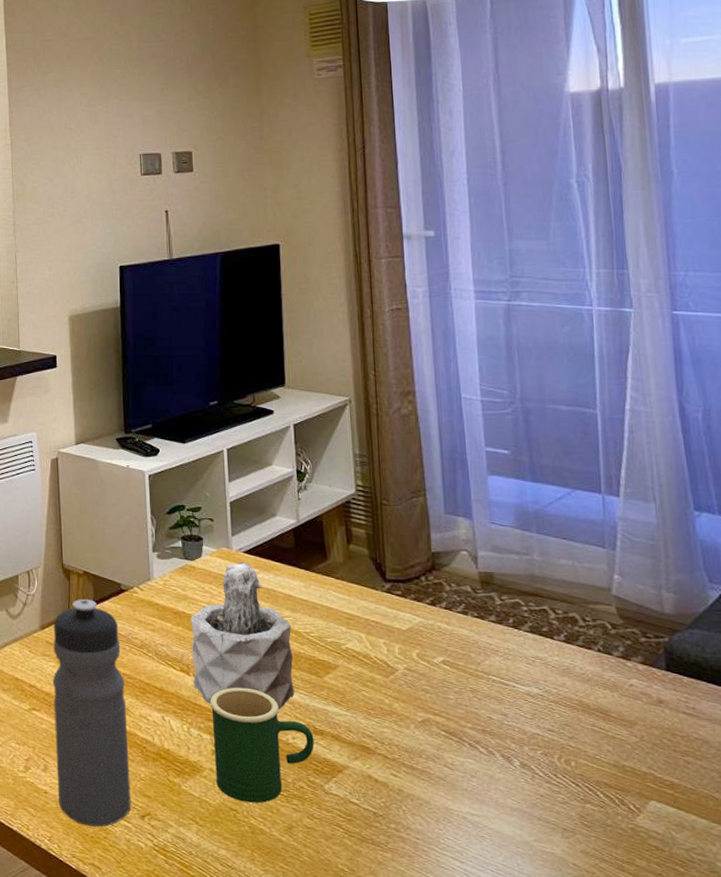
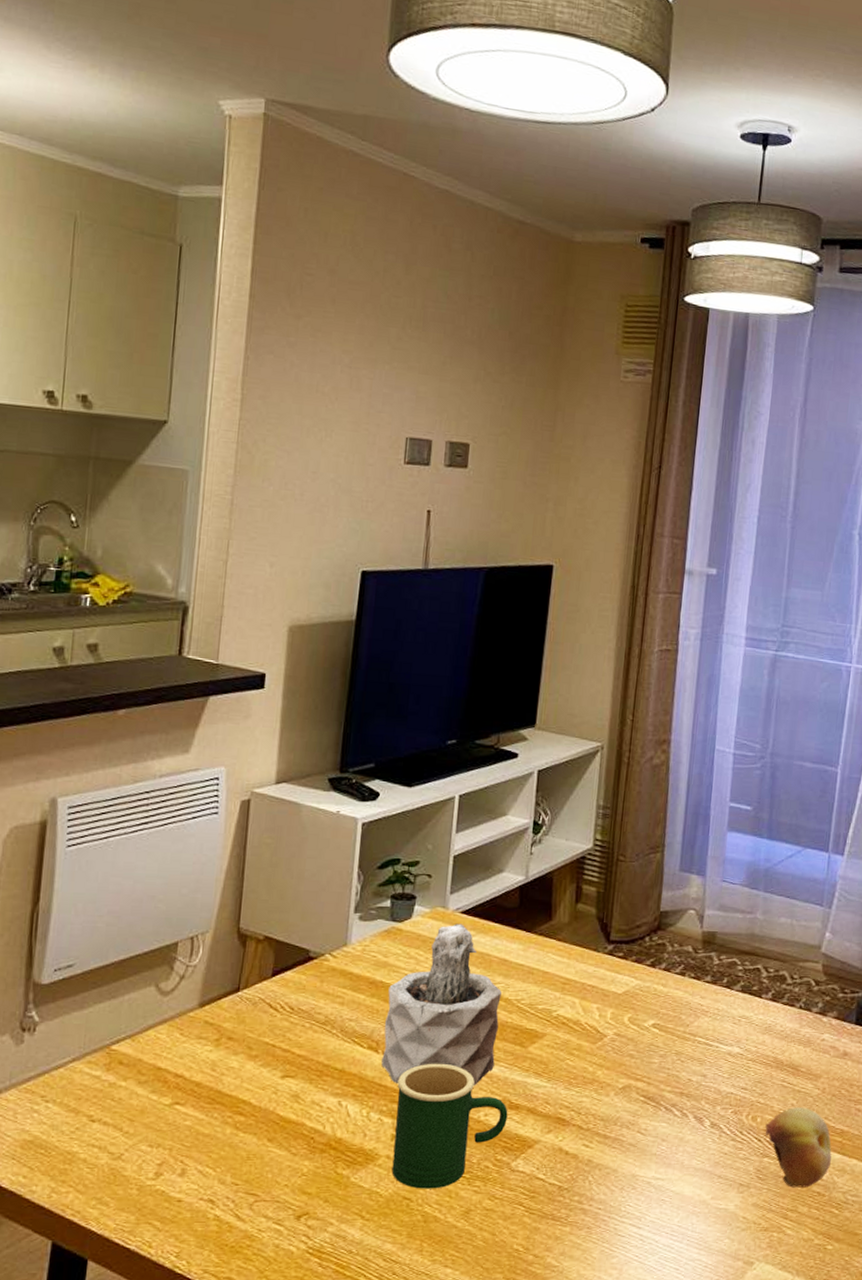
water bottle: present [53,599,131,827] -> none [195,969,299,1235]
fruit: none [581,754,666,841] -> present [765,1107,832,1189]

